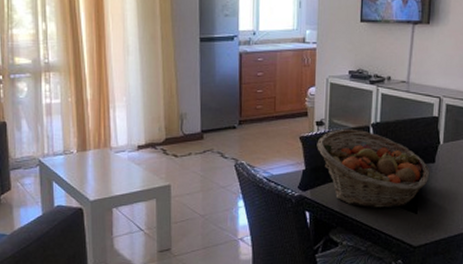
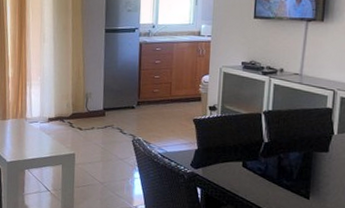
fruit basket: present [317,128,430,209] -> none [209,114,323,193]

